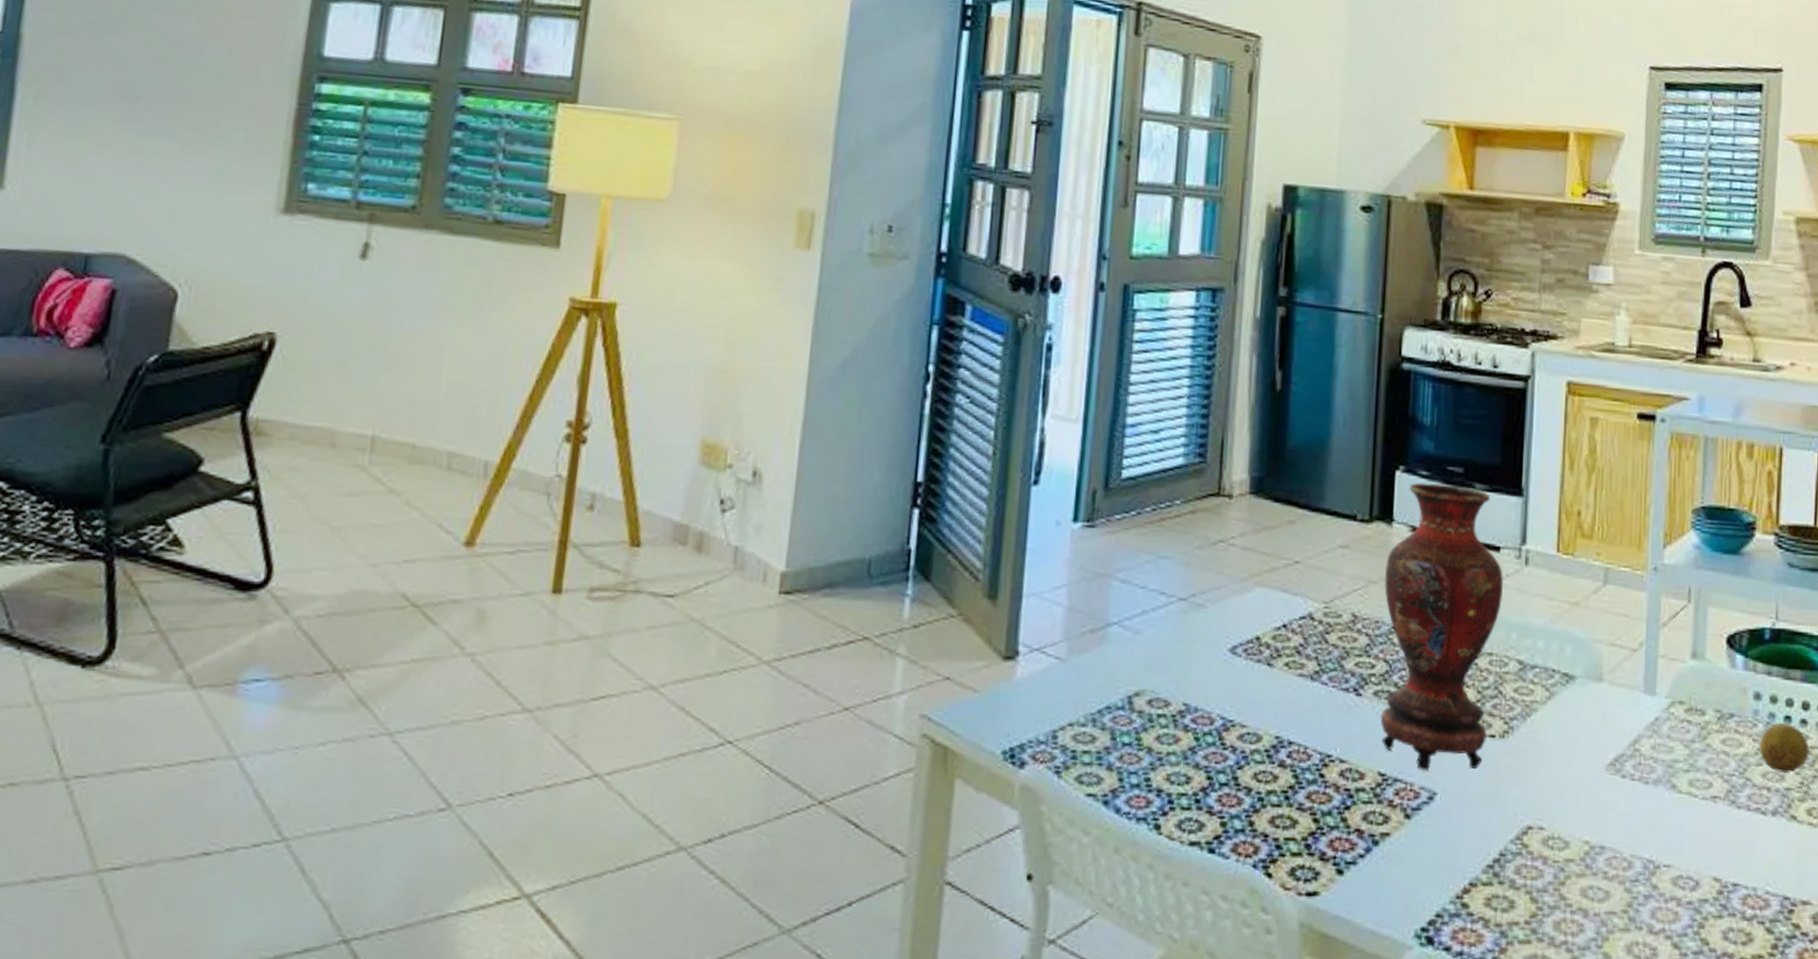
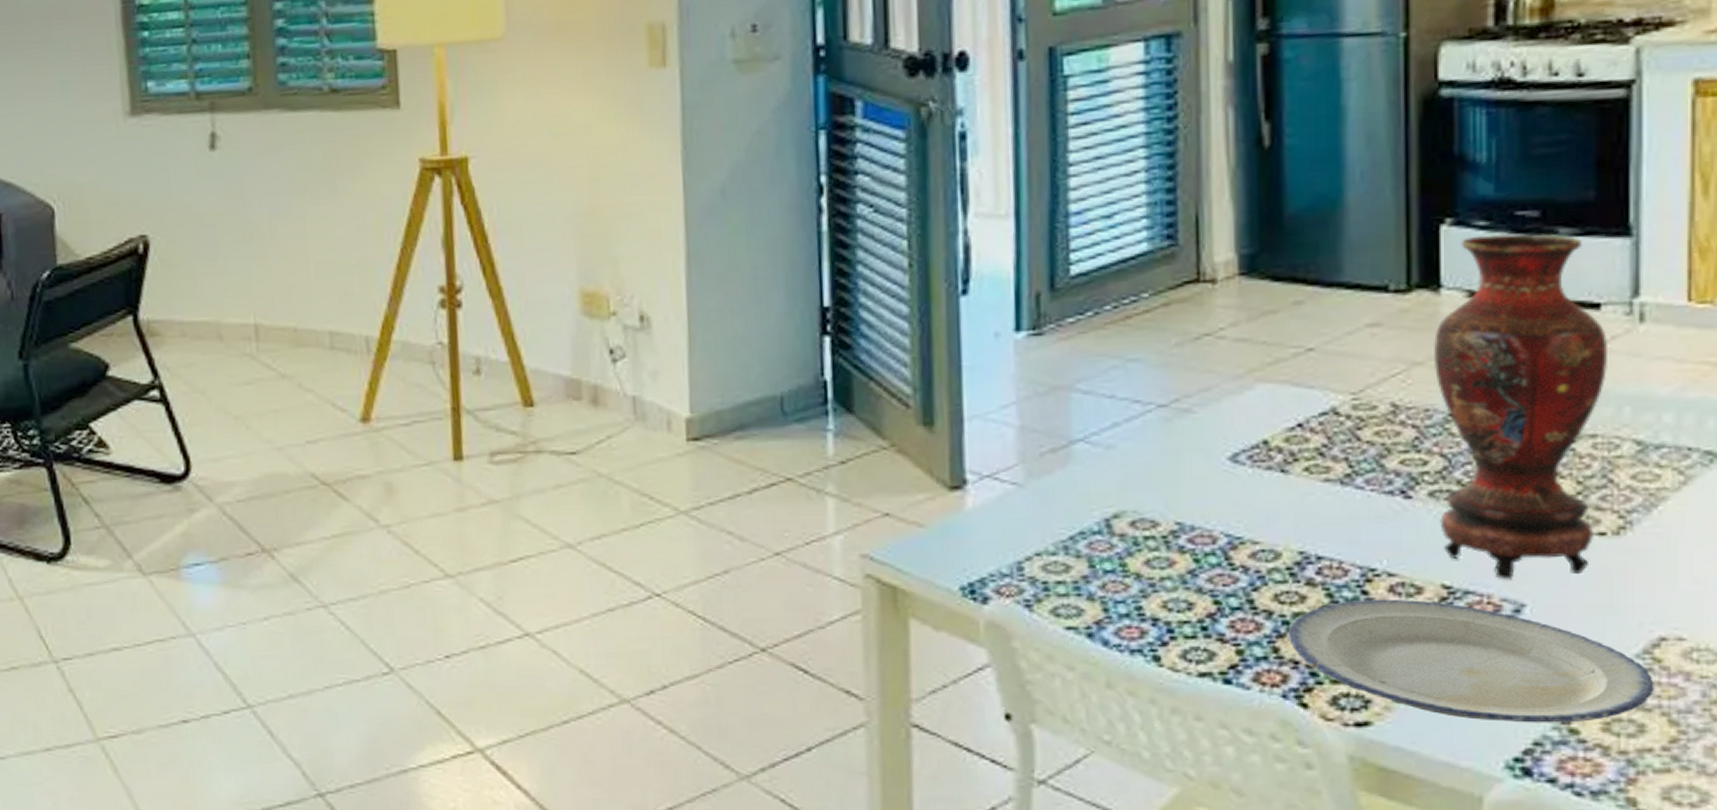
plate: none [1261,782,1522,898] -> present [1287,599,1654,723]

